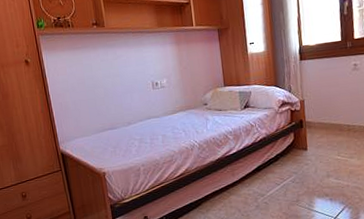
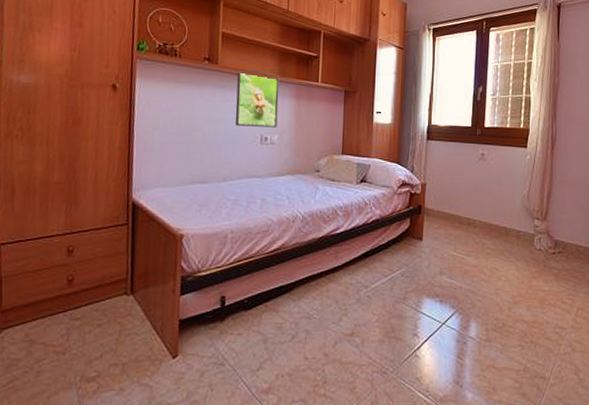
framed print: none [122,26,164,77] -> present [235,69,280,128]

